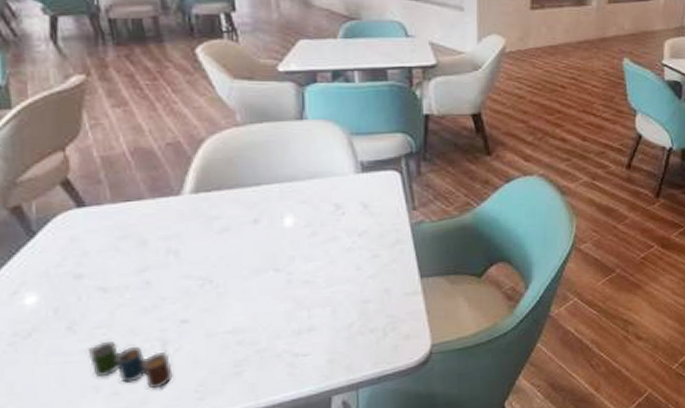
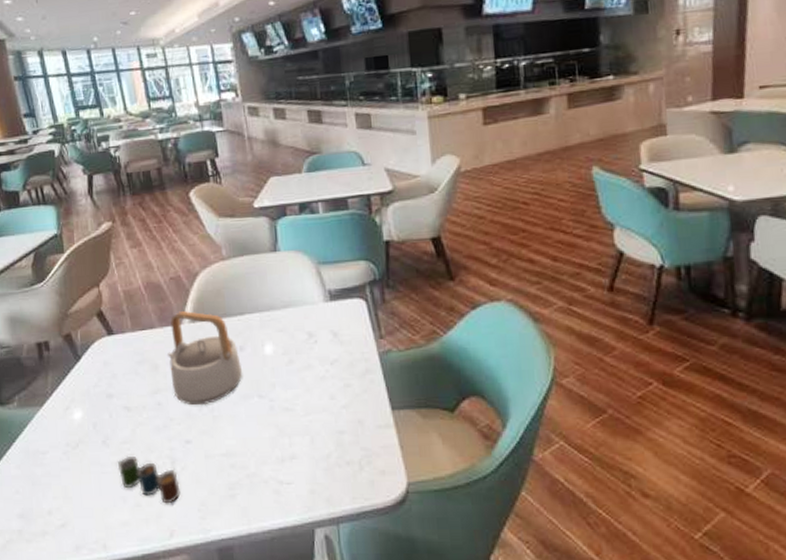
teapot: none [161,181,257,282] -> present [168,311,243,405]

